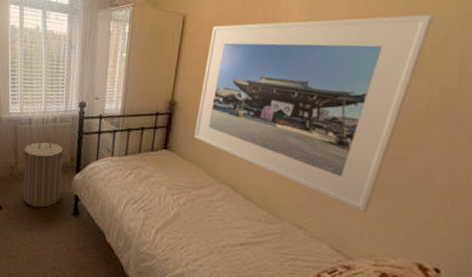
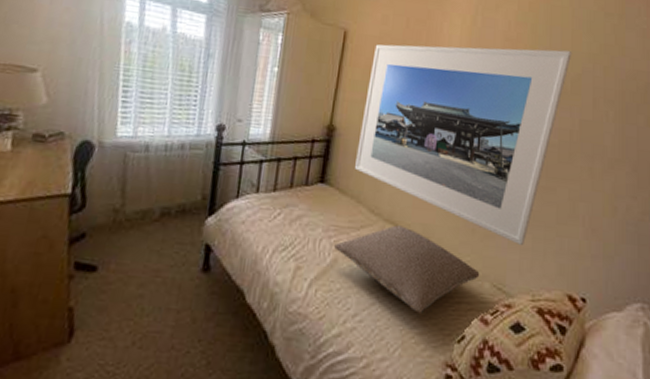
laundry hamper: present [19,140,67,208] -> none [128,172,198,265]
pillow: none [177,187,318,265] -> present [334,225,480,313]

